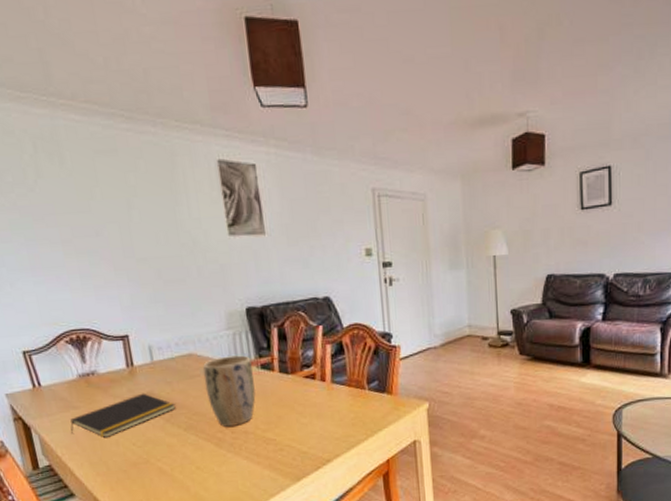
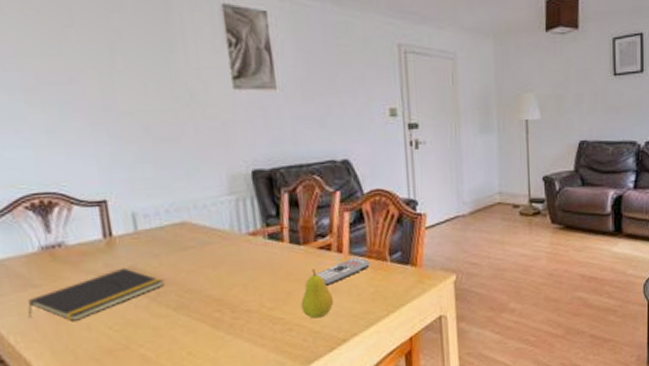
plant pot: present [202,355,256,427] -> none [198,223,261,305]
fruit: none [290,395,319,440] -> present [301,269,334,319]
remote control: none [302,386,350,411] -> present [315,257,370,285]

